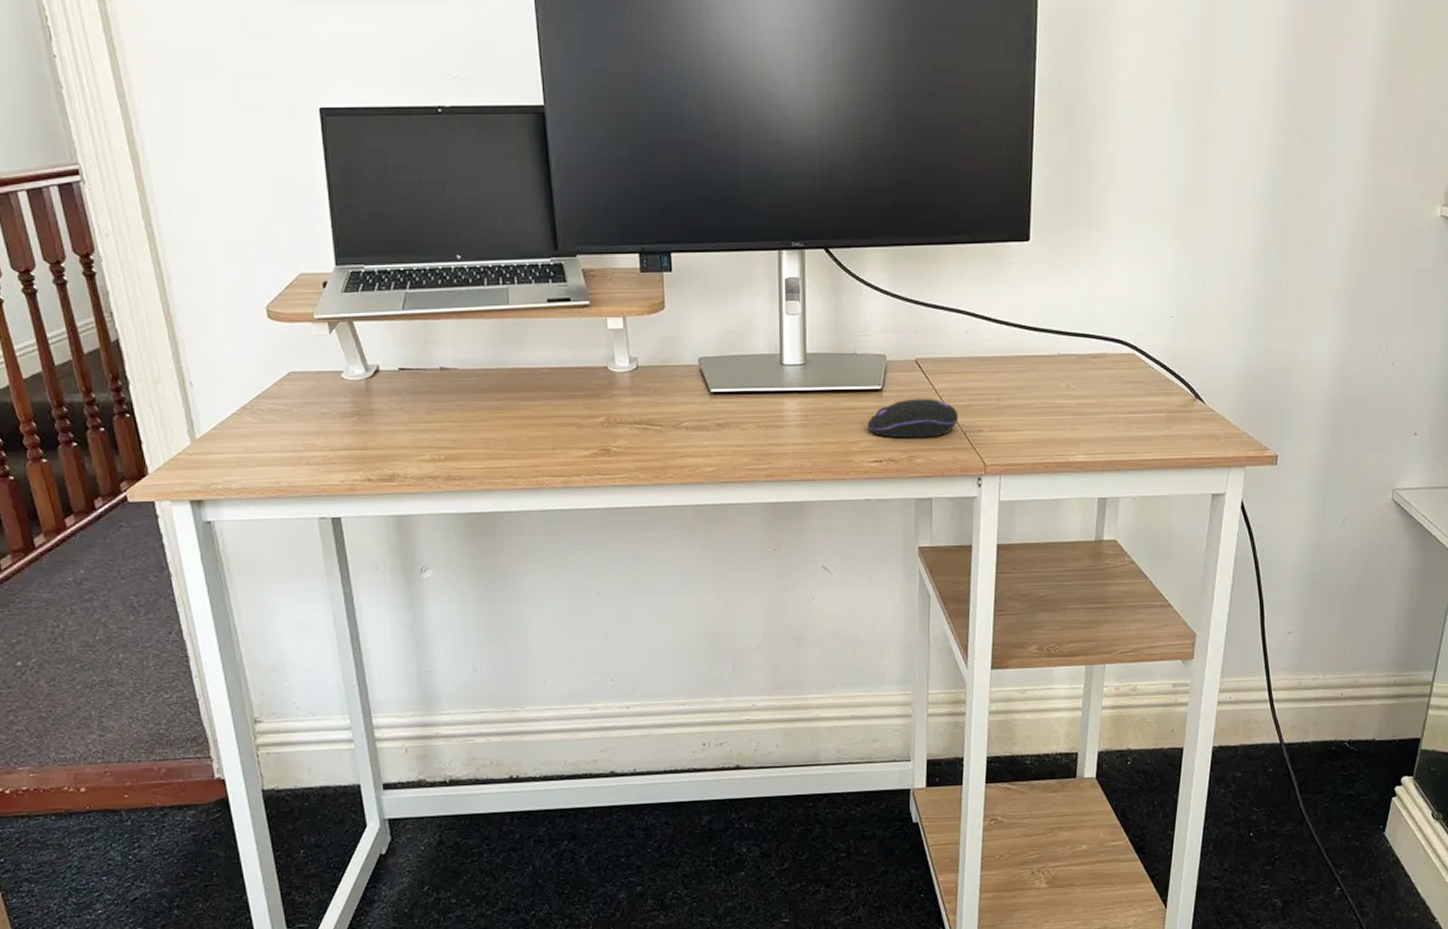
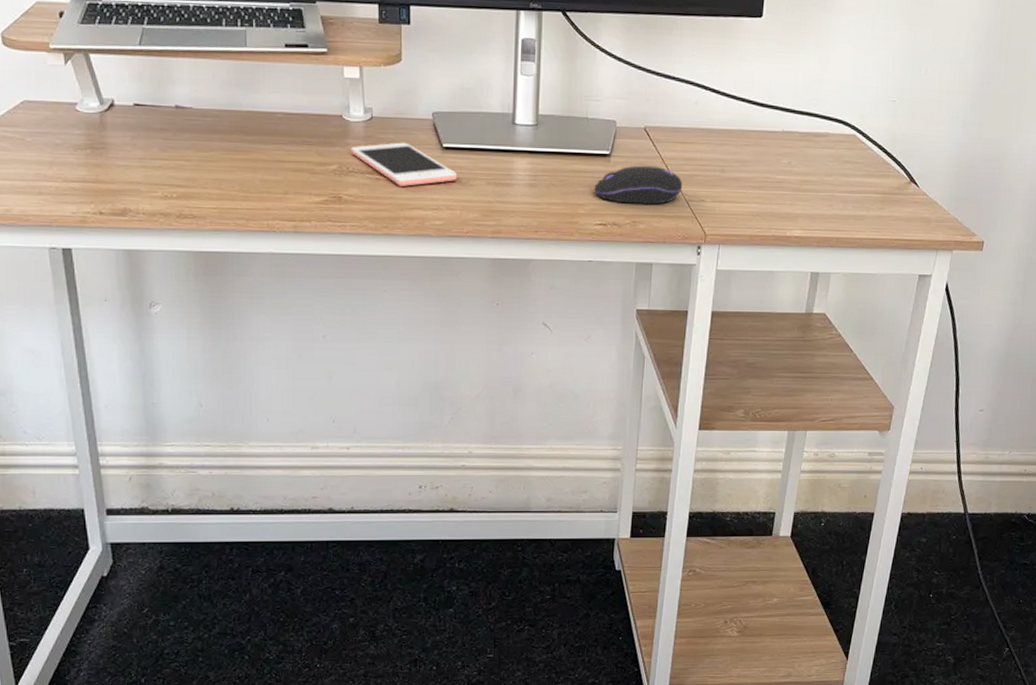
cell phone: none [618,390,727,435] -> present [351,142,458,186]

